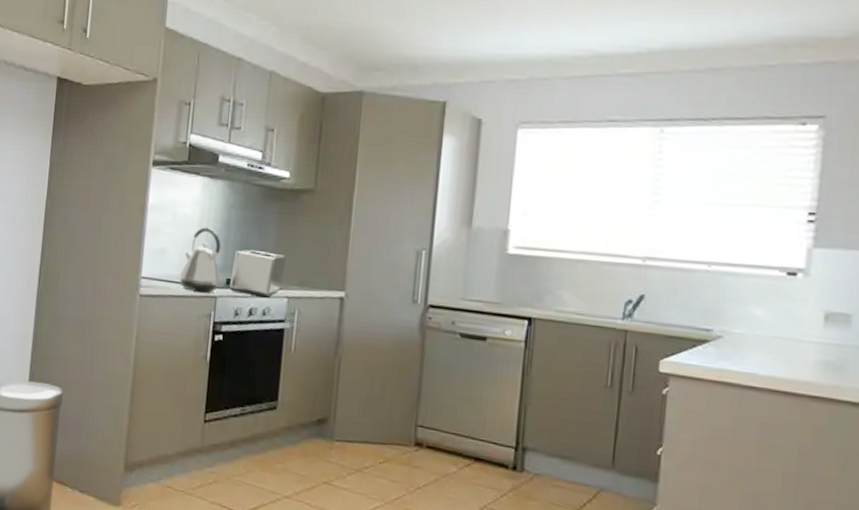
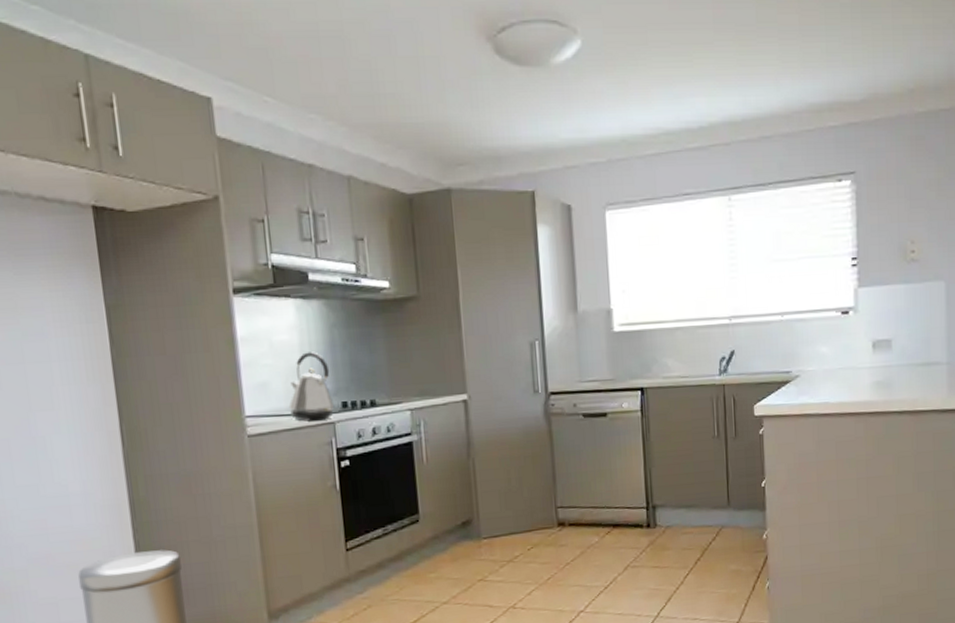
toaster: present [230,249,286,298] -> none [345,367,402,415]

